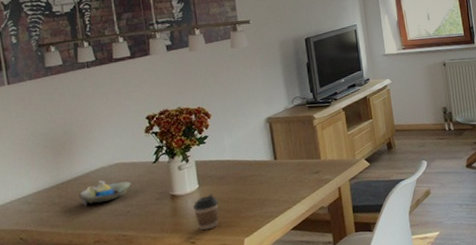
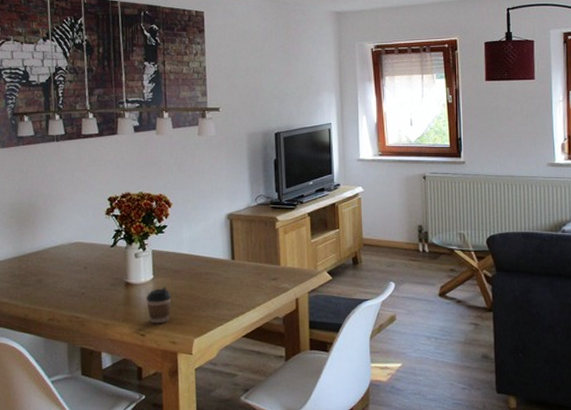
decorative bowl: present [77,180,132,206] -> none [36,257,89,282]

